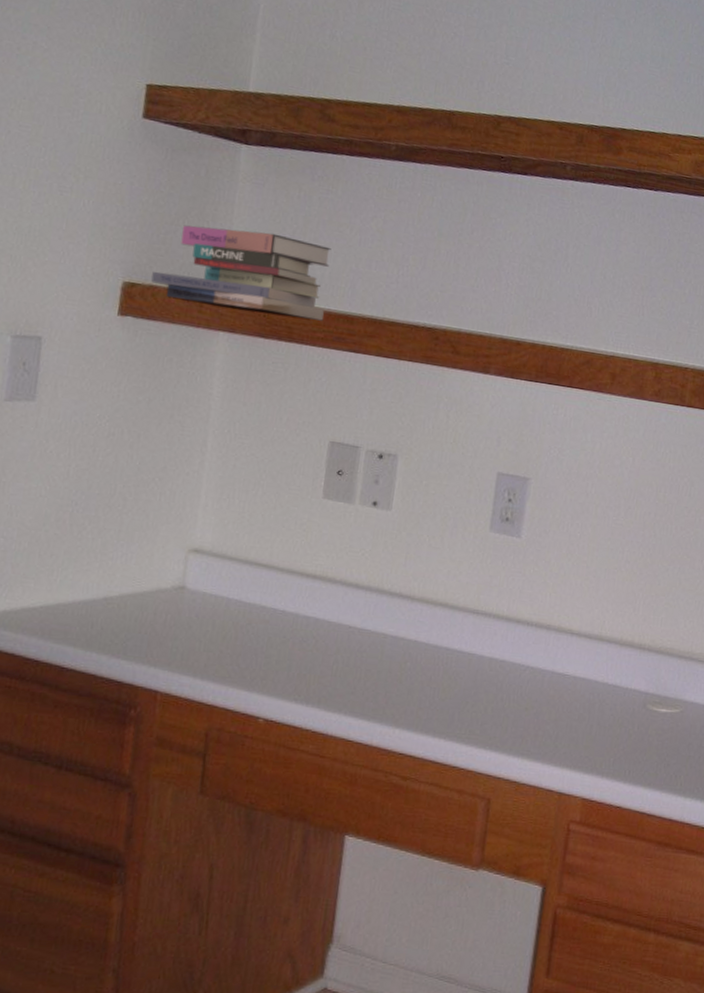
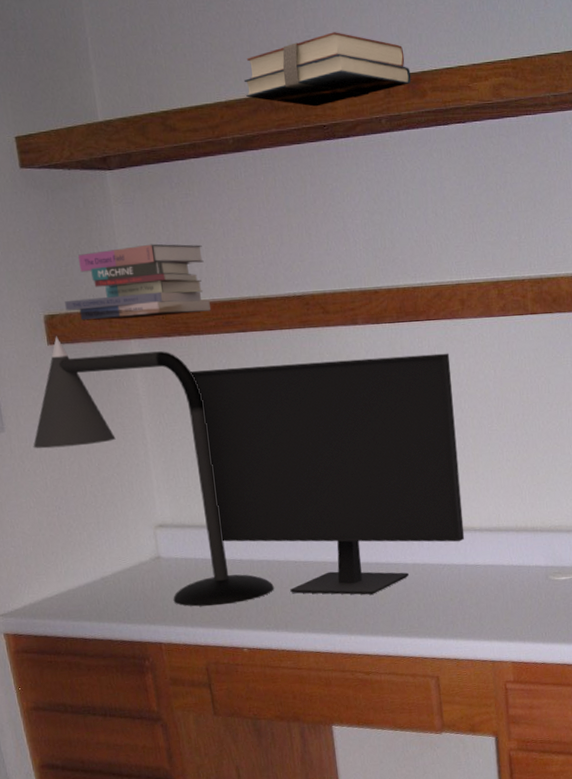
desk lamp: none [65,307,316,662] -> present [33,336,274,607]
monitor: none [267,382,586,685] -> present [190,353,465,595]
books: none [421,65,610,138] -> present [243,32,411,107]

